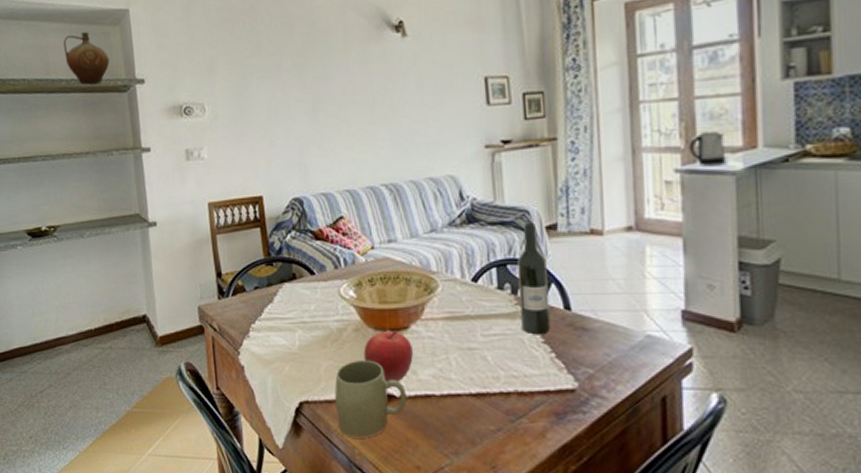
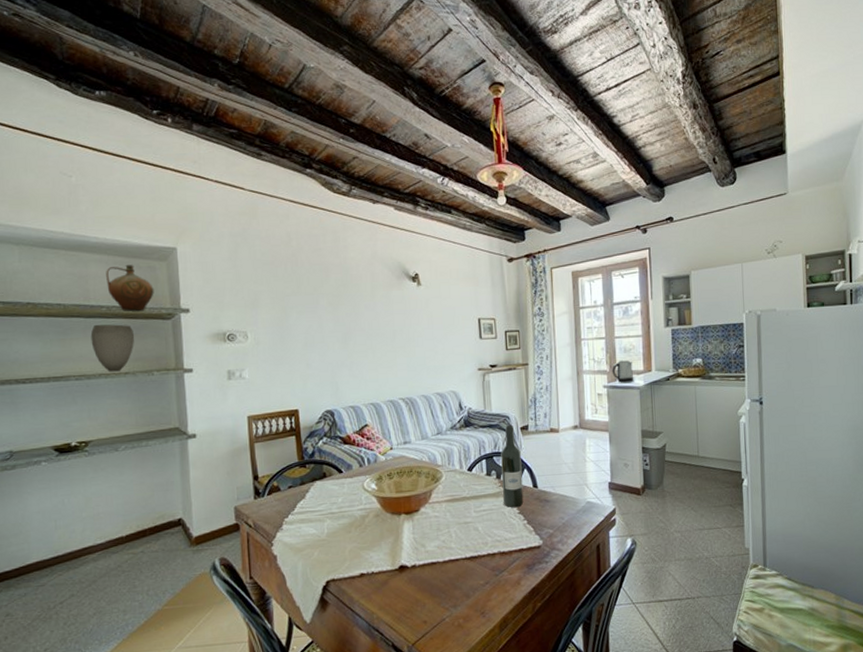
vase: none [53,99,93,152] -> present [90,324,135,372]
mug: present [334,360,407,439] -> none [357,539,417,606]
fruit: present [363,330,413,382] -> none [382,513,422,556]

